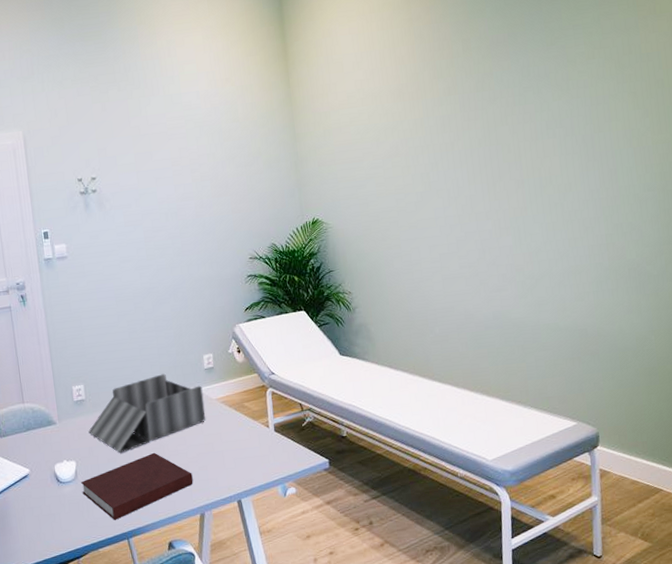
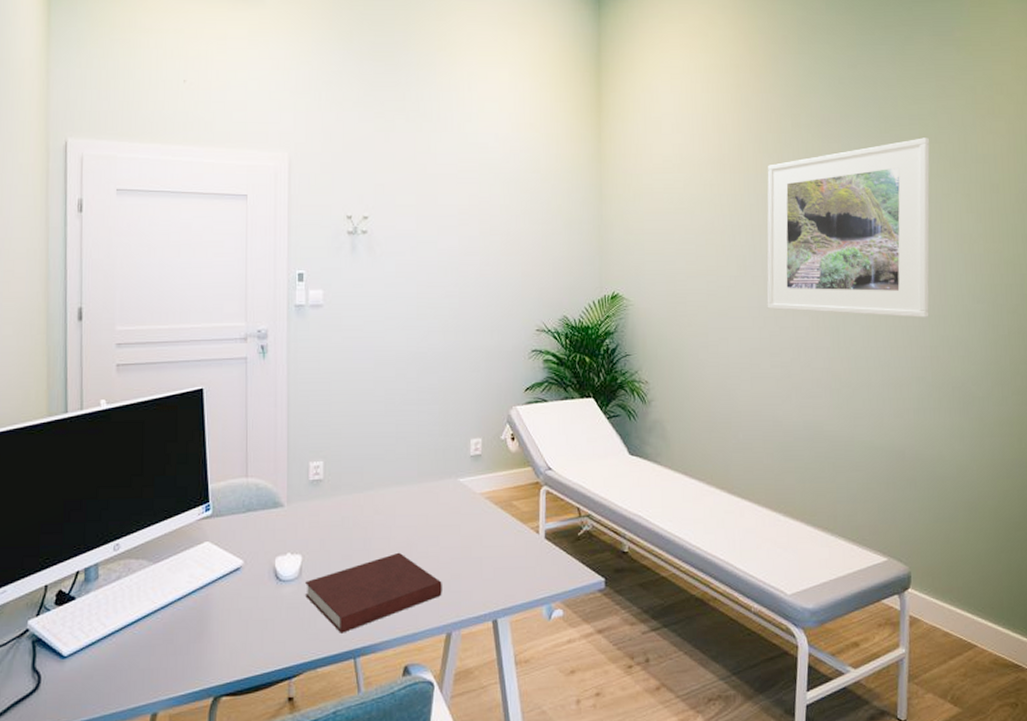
desk organizer: present [88,374,206,454] -> none [322,457,466,550]
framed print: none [443,44,603,218] -> present [766,138,930,318]

